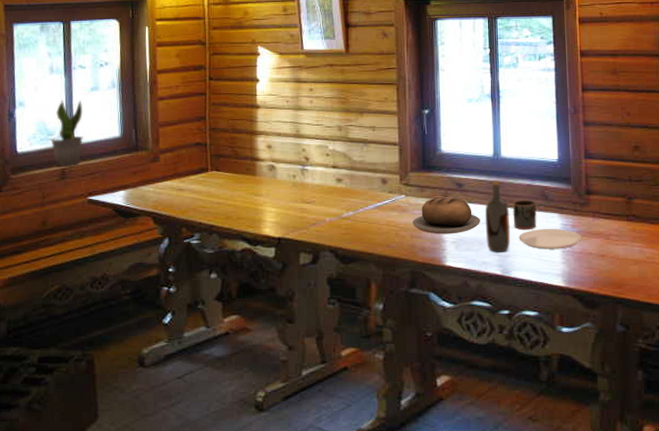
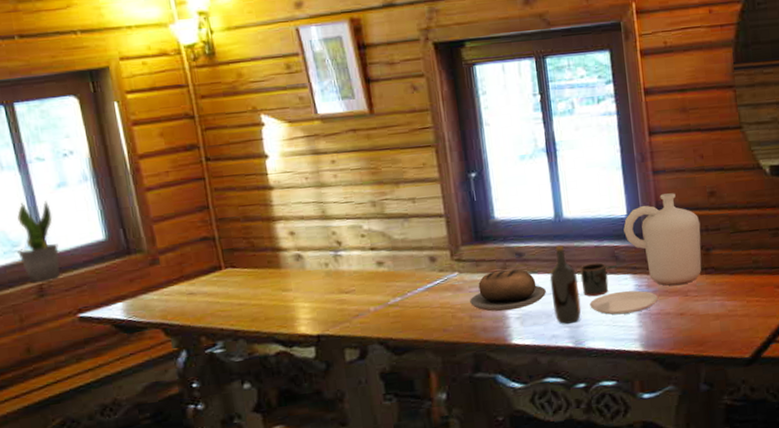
water jug: none [554,144,625,228] -> present [623,193,702,286]

